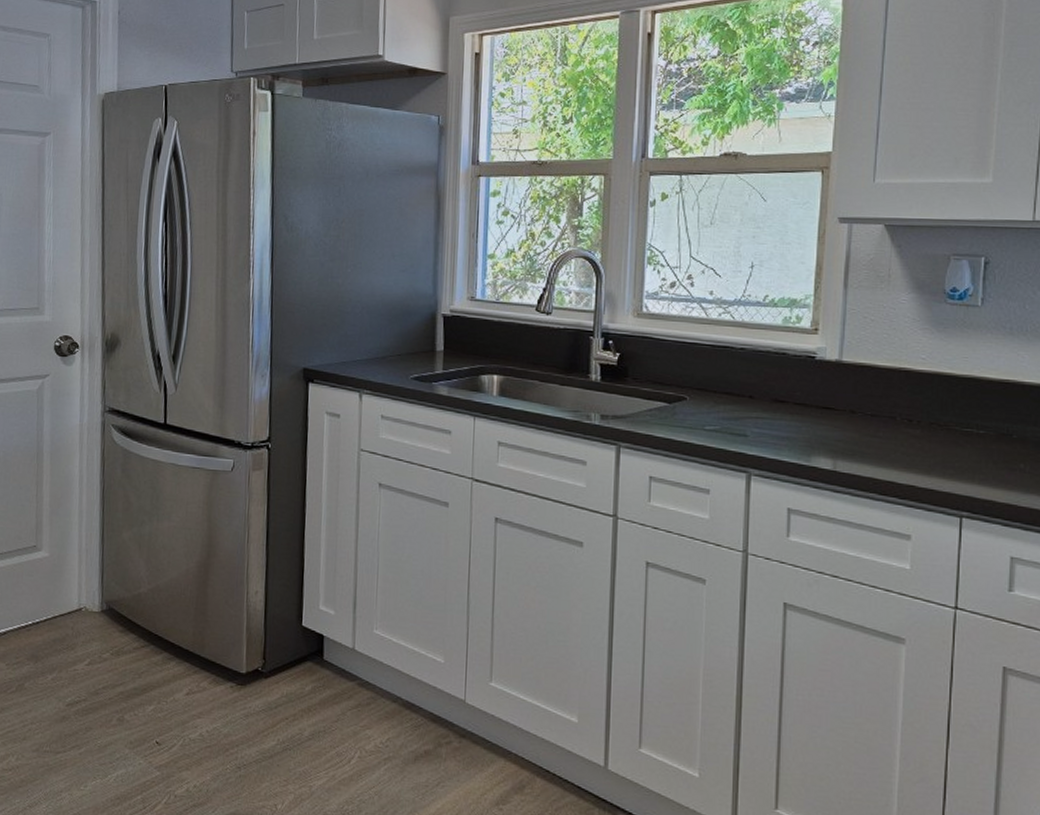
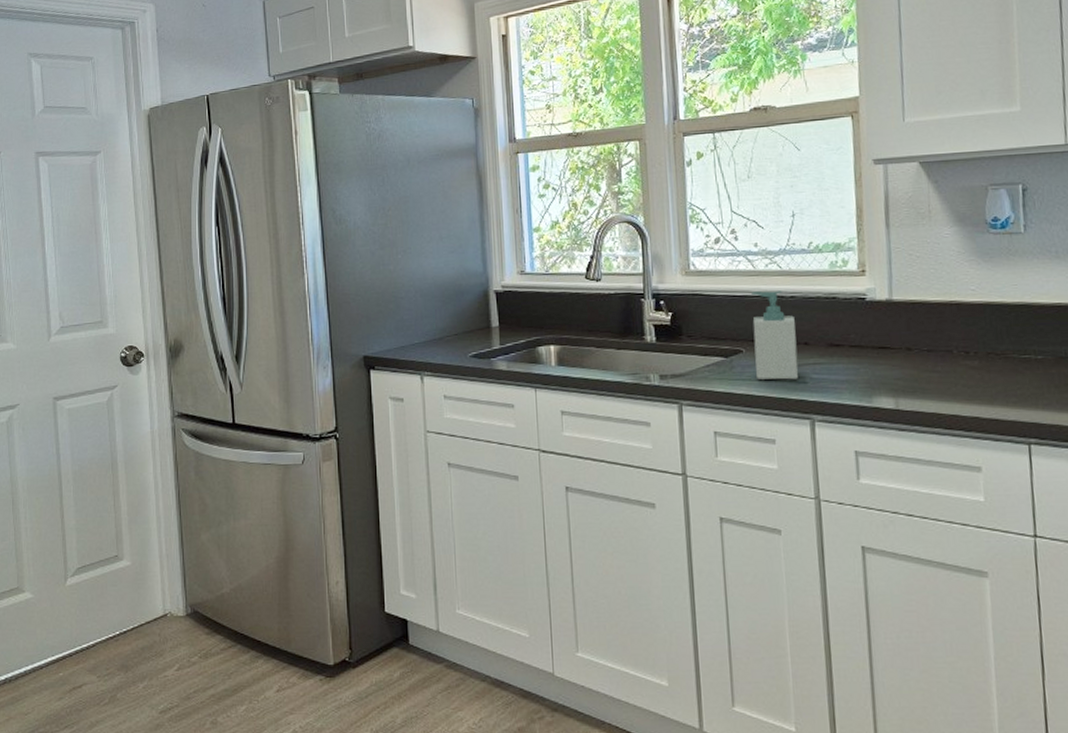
soap bottle: none [697,340,742,432] -> present [751,290,798,380]

